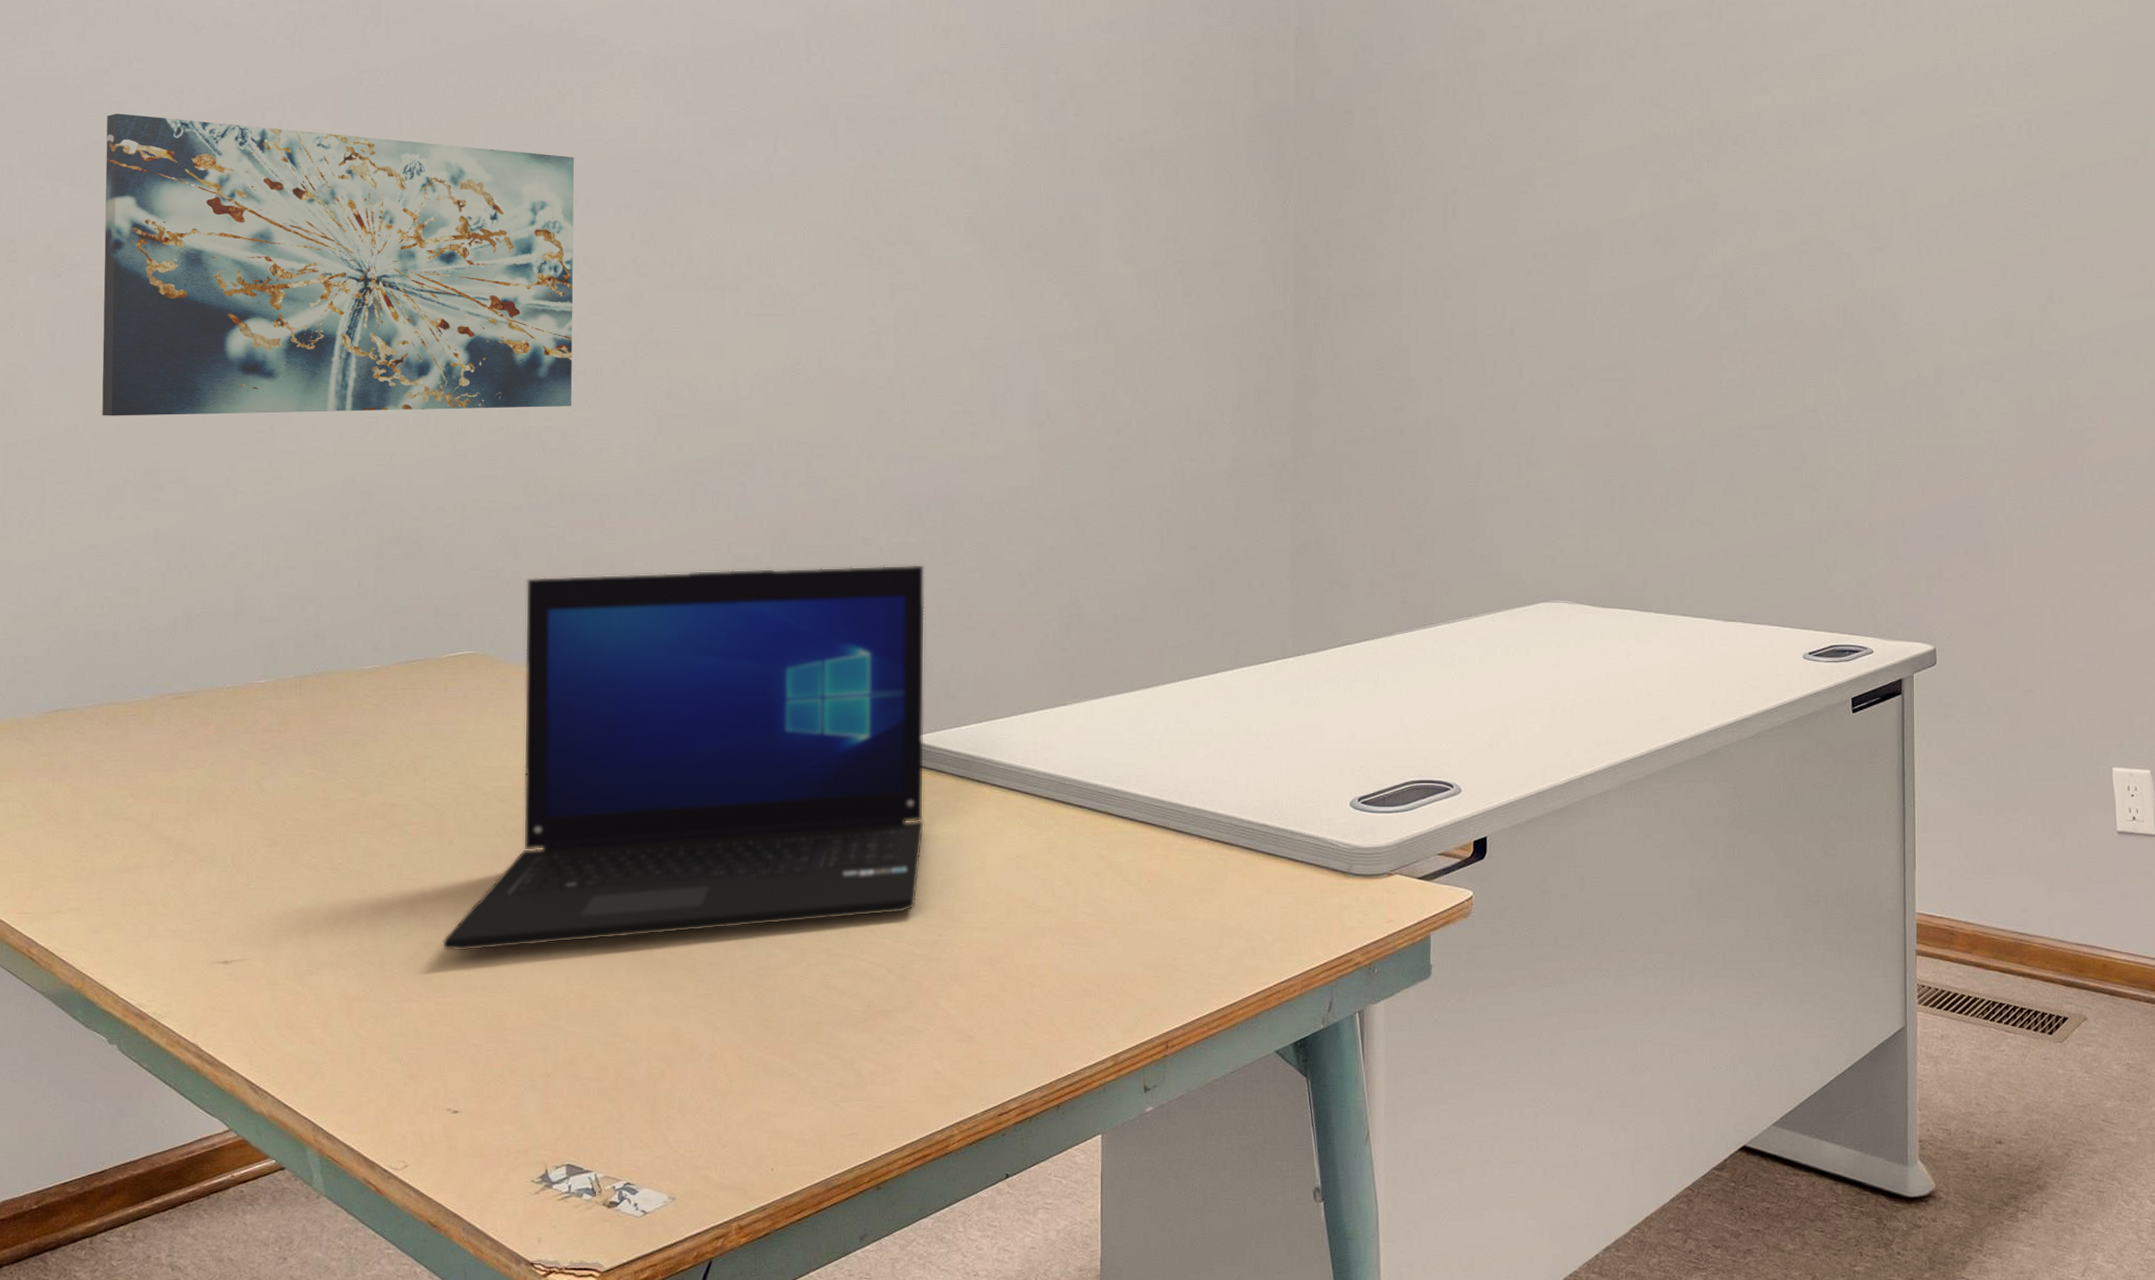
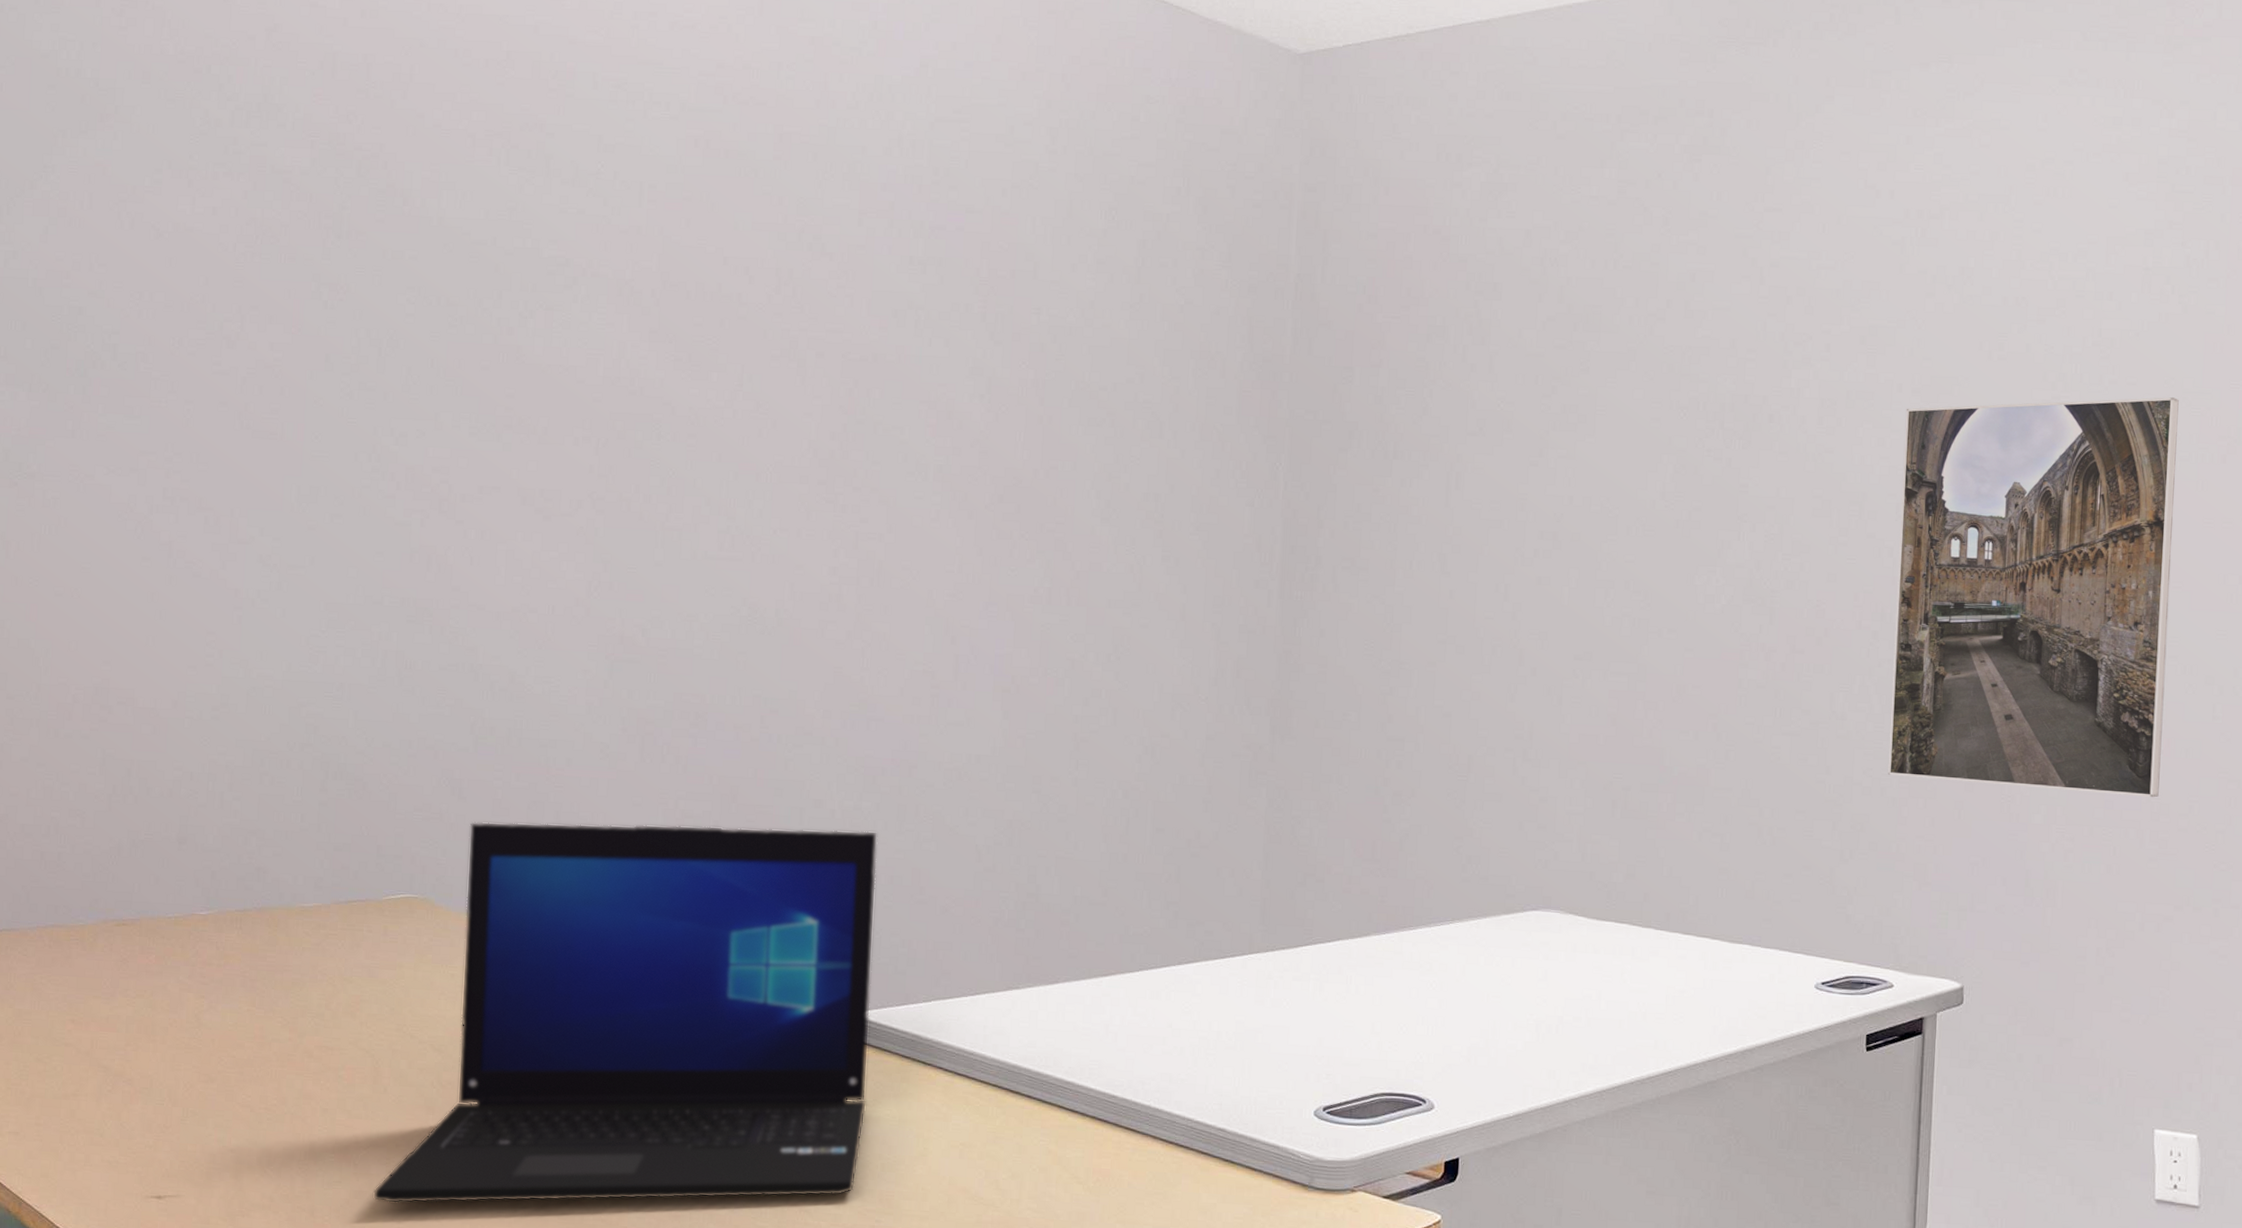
wall art: present [102,113,575,416] -> none [54,318,533,646]
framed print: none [1855,108,2098,467] -> present [1887,397,2179,798]

